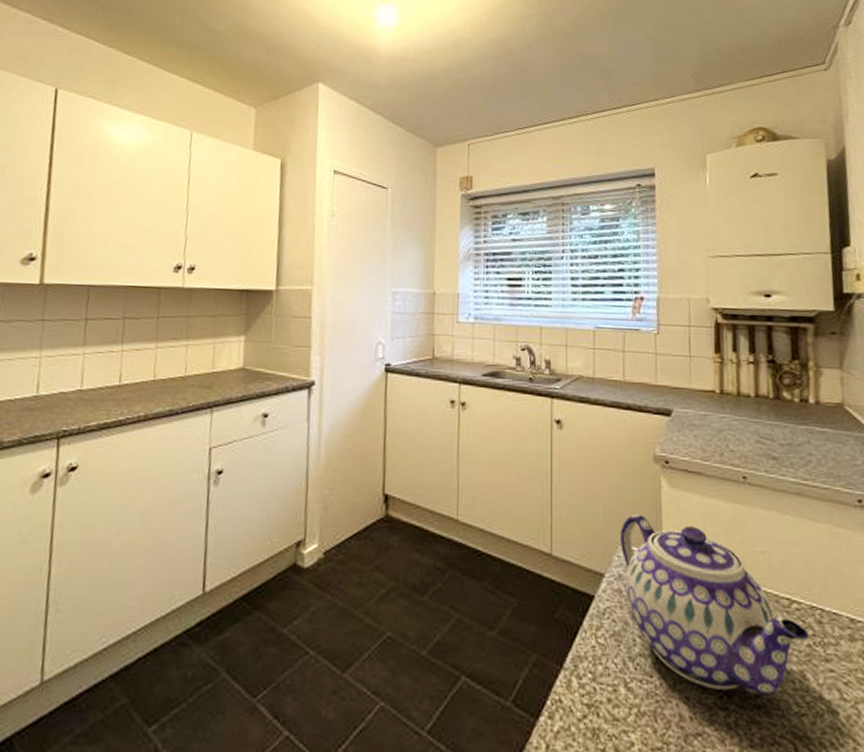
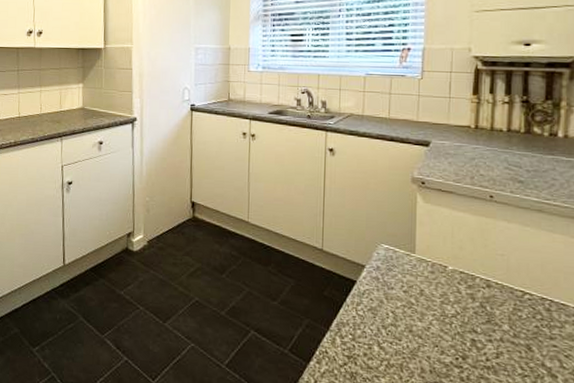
teapot: present [620,514,810,695] -> none [380,222,538,360]

